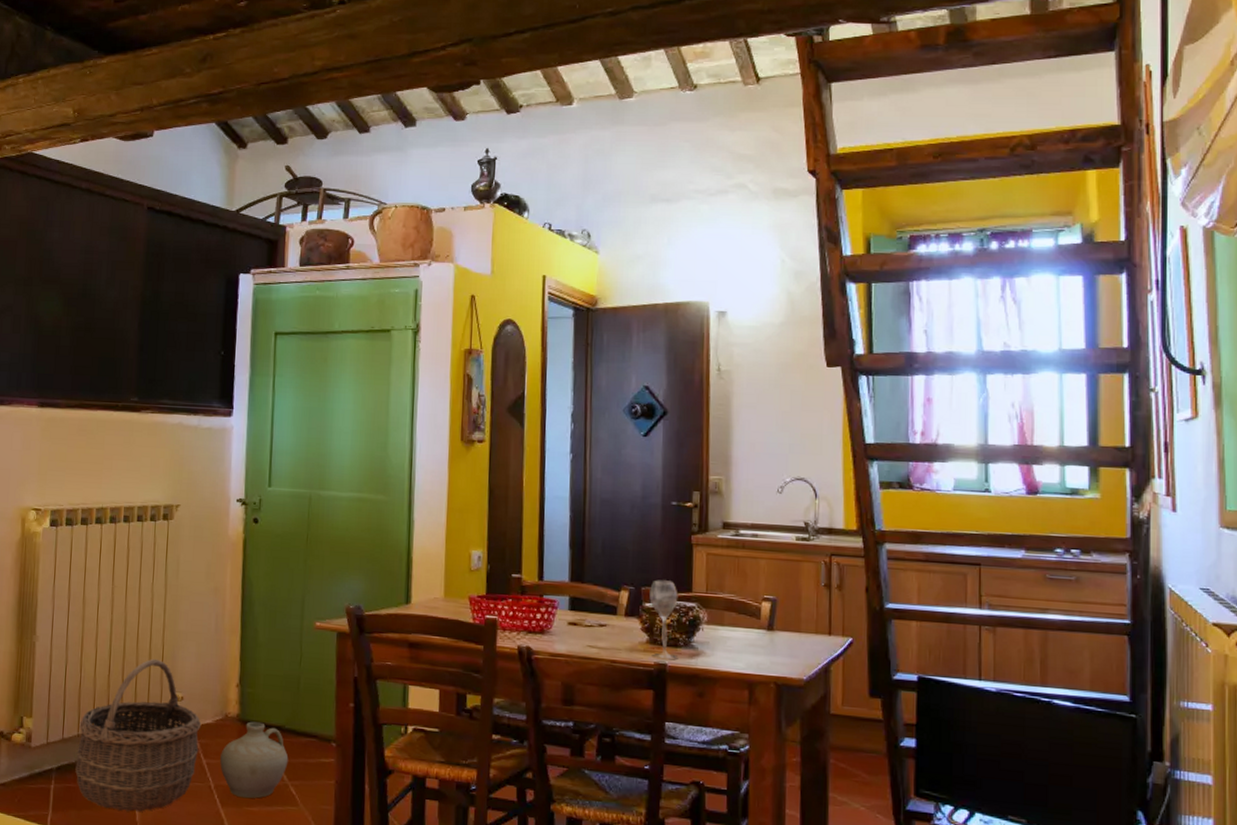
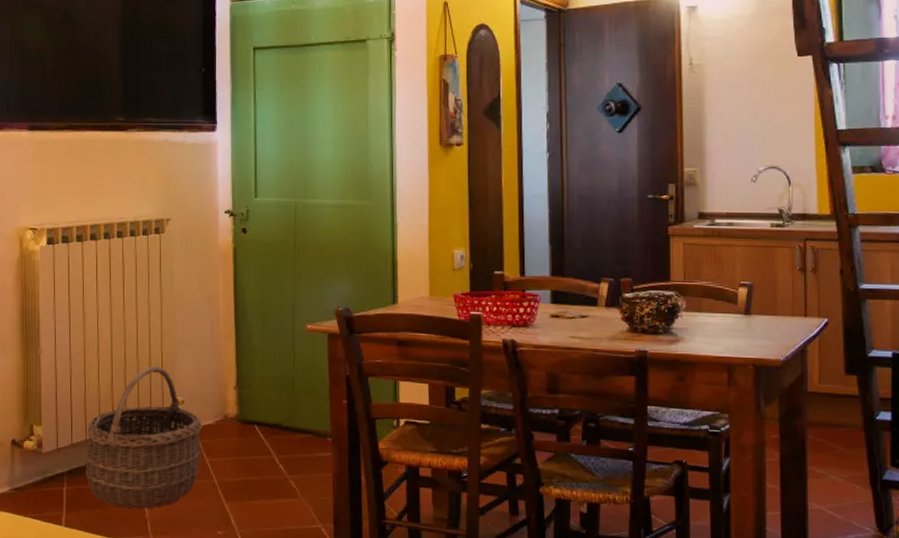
ceramic jug: present [220,721,289,799] -> none [222,421,287,493]
wineglass: present [649,580,679,661] -> none [629,271,659,347]

